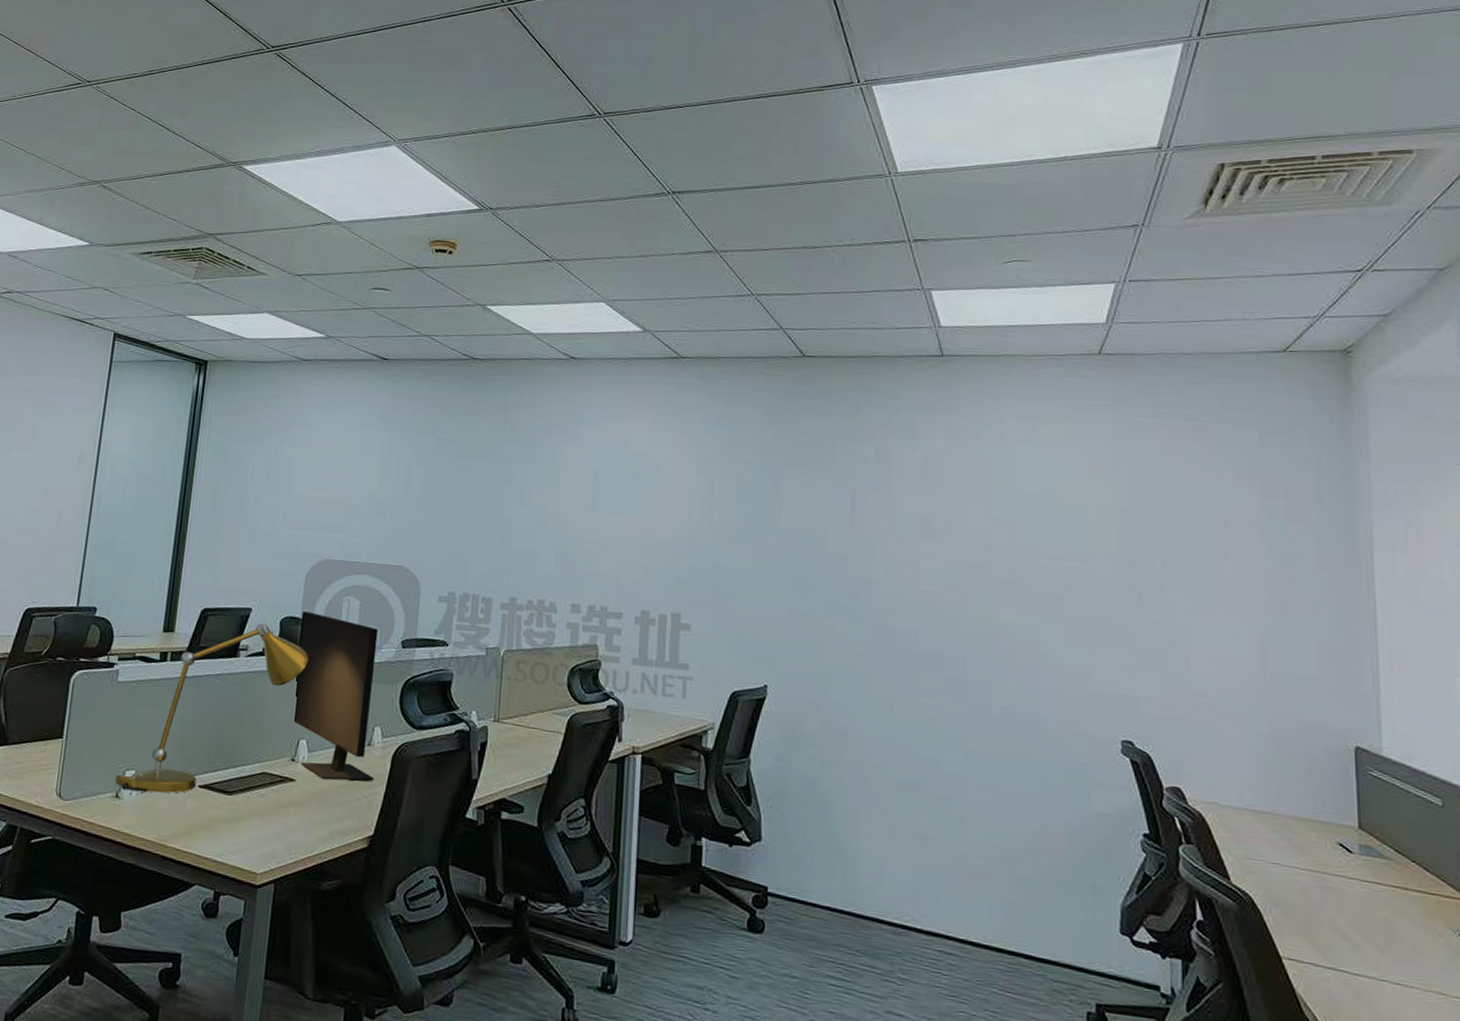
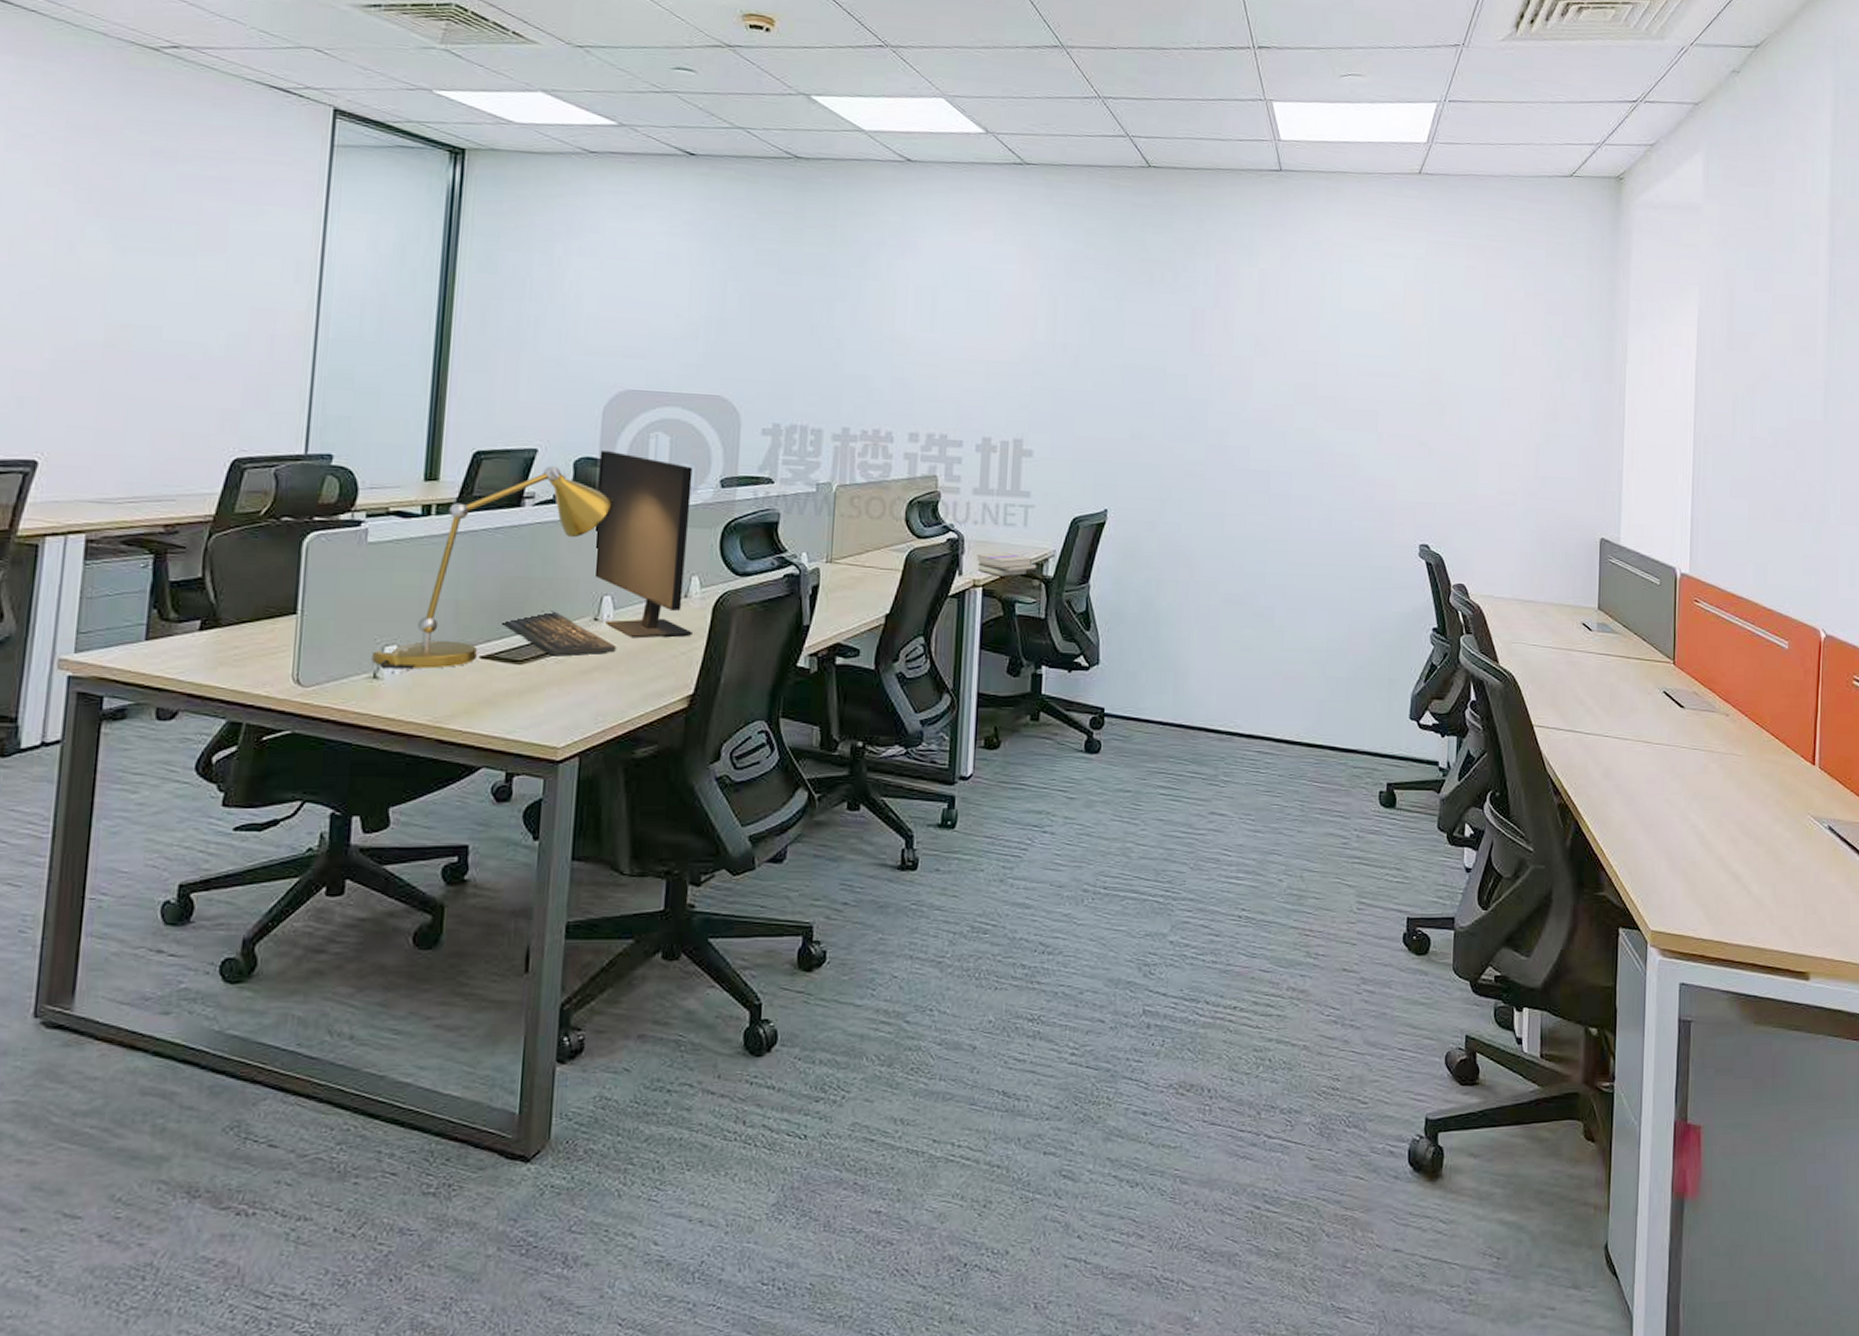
computer keyboard: none [217,749,309,792] -> present [502,610,617,657]
books: none [636,721,696,746] -> present [976,552,1037,577]

